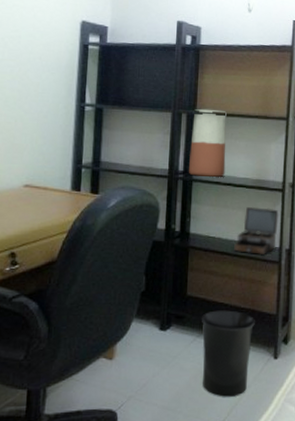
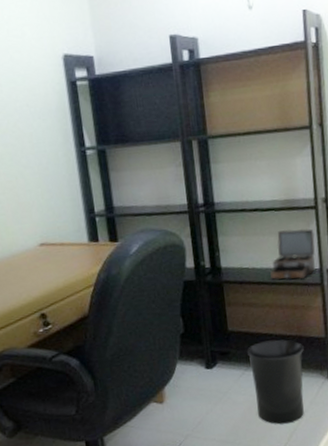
vase: present [188,108,227,177] -> none [205,129,250,207]

